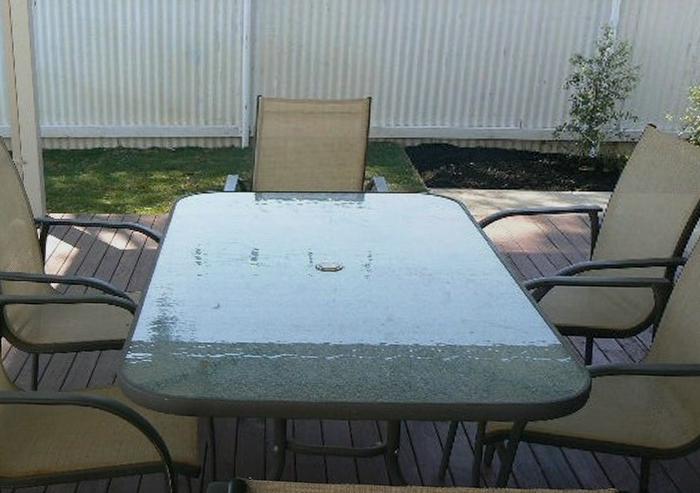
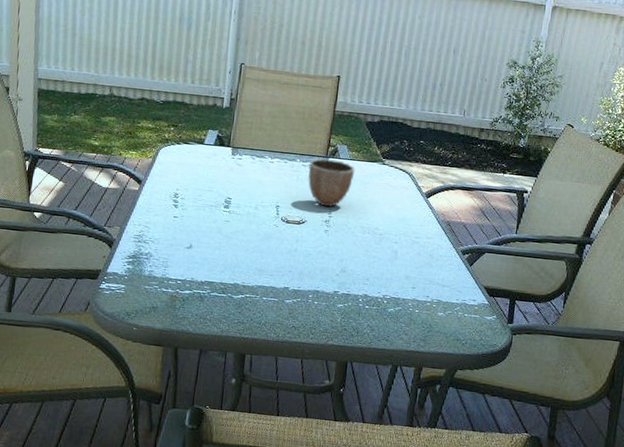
decorative bowl: none [342,195,396,249] -> present [307,158,355,208]

